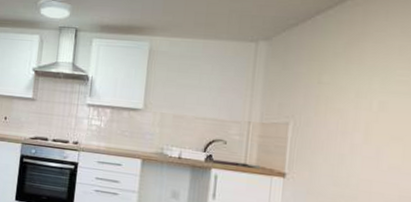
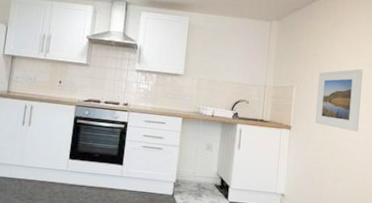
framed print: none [320,99,395,184] -> present [314,69,363,132]

